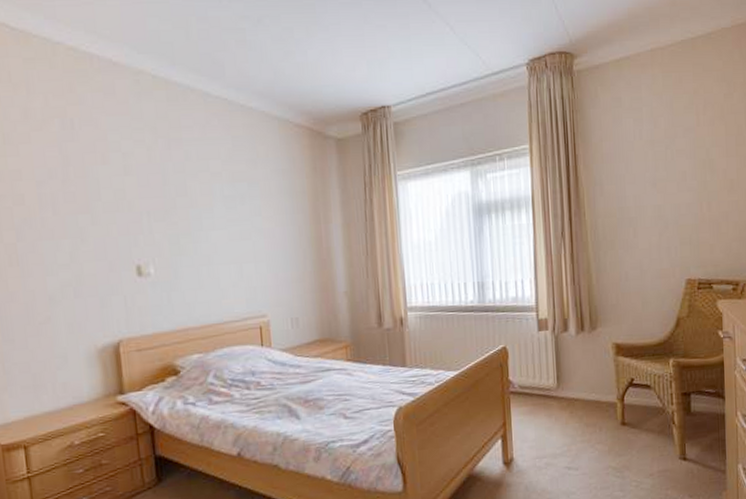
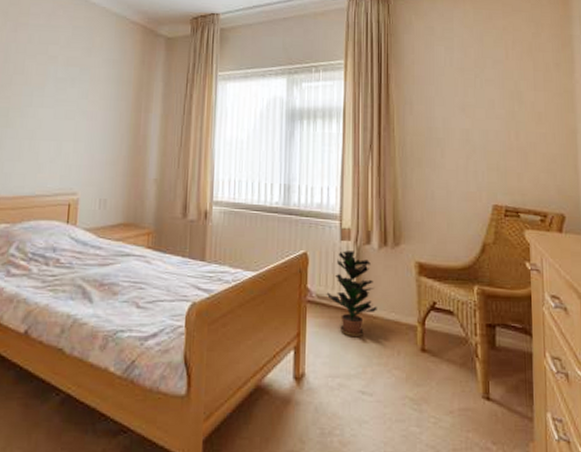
potted plant: none [528,340,578,421] -> present [326,251,377,338]

